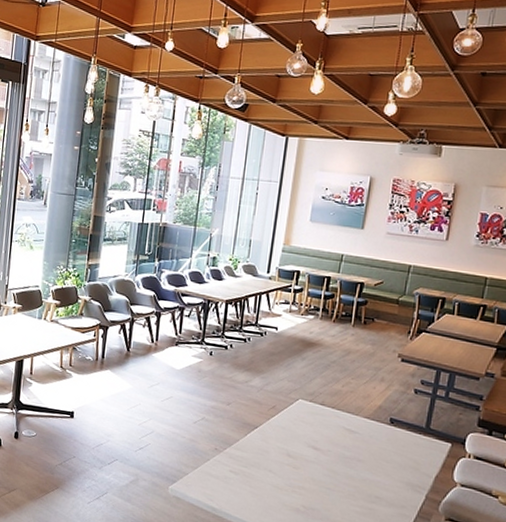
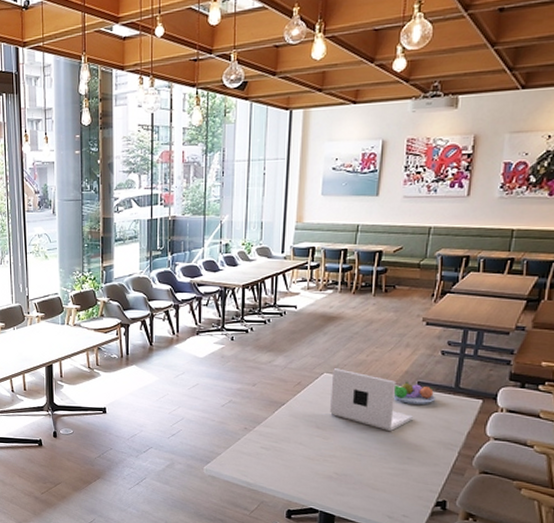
laptop: none [302,395,385,468] -> present [330,368,414,432]
fruit bowl: none [365,416,407,443] -> present [393,381,436,406]

